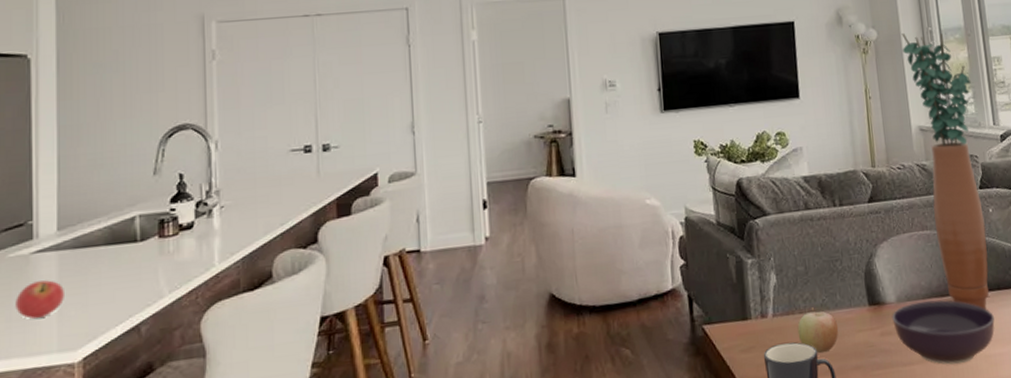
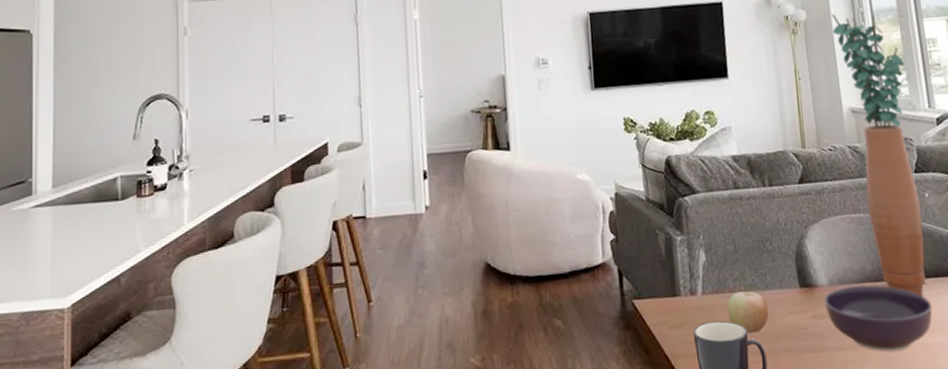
fruit: present [16,280,64,319] -> none [17,232,57,267]

